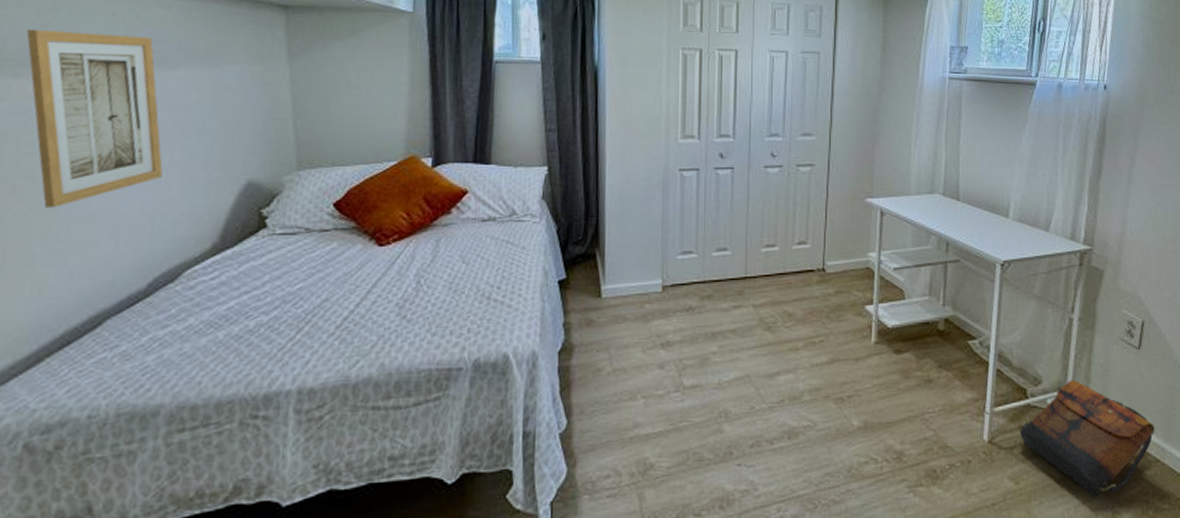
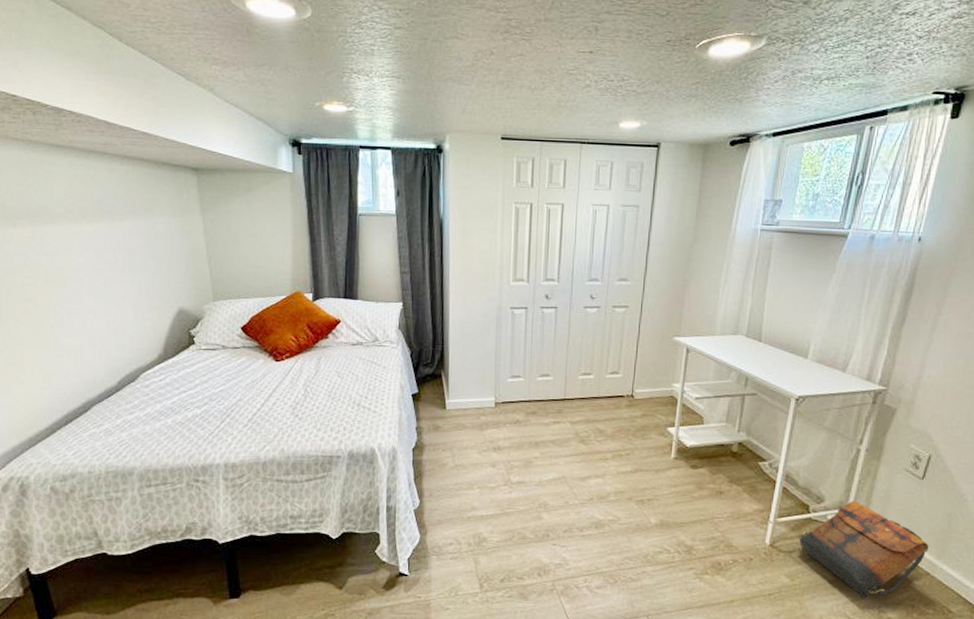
wall art: present [26,29,163,208] -> none [18,189,120,324]

